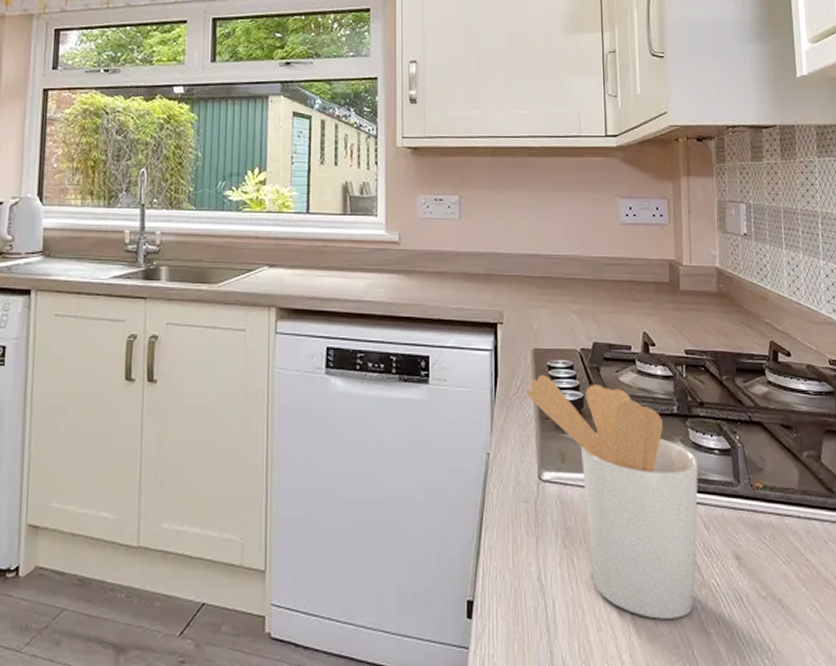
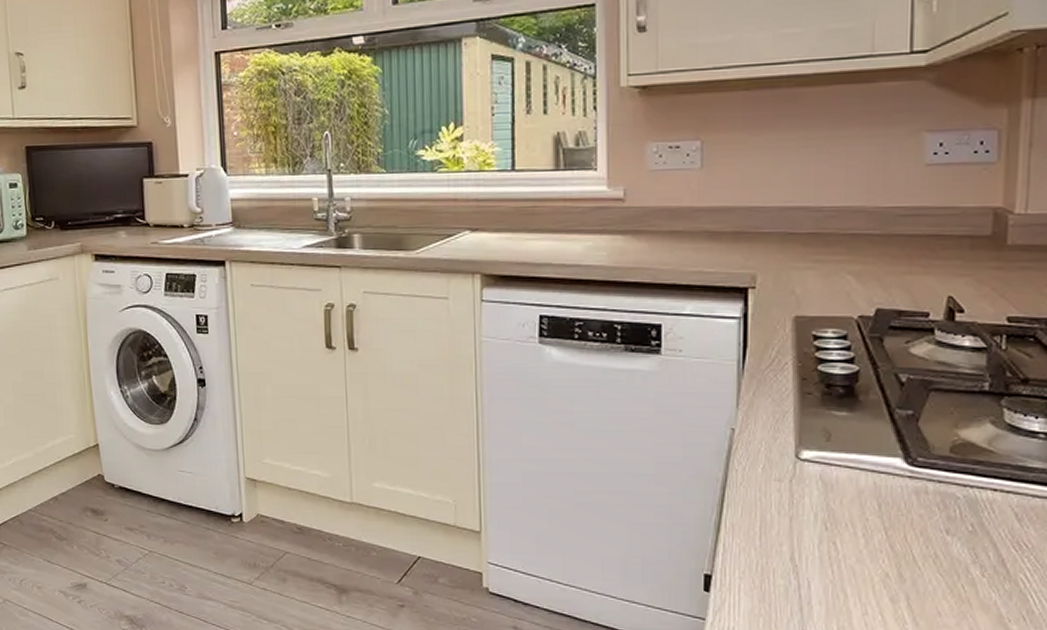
utensil holder: present [525,375,698,619] -> none [782,346,1013,611]

